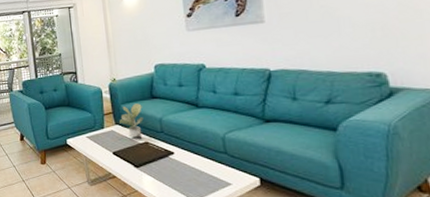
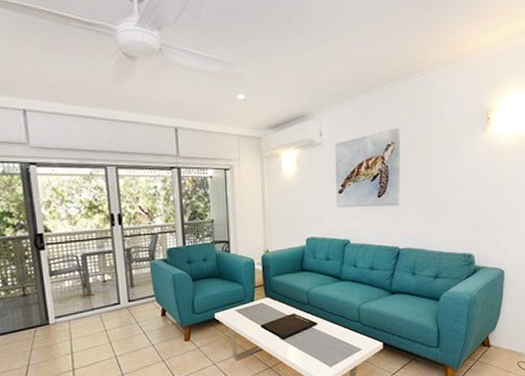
potted plant: present [119,103,144,139] -> none [270,276,292,311]

